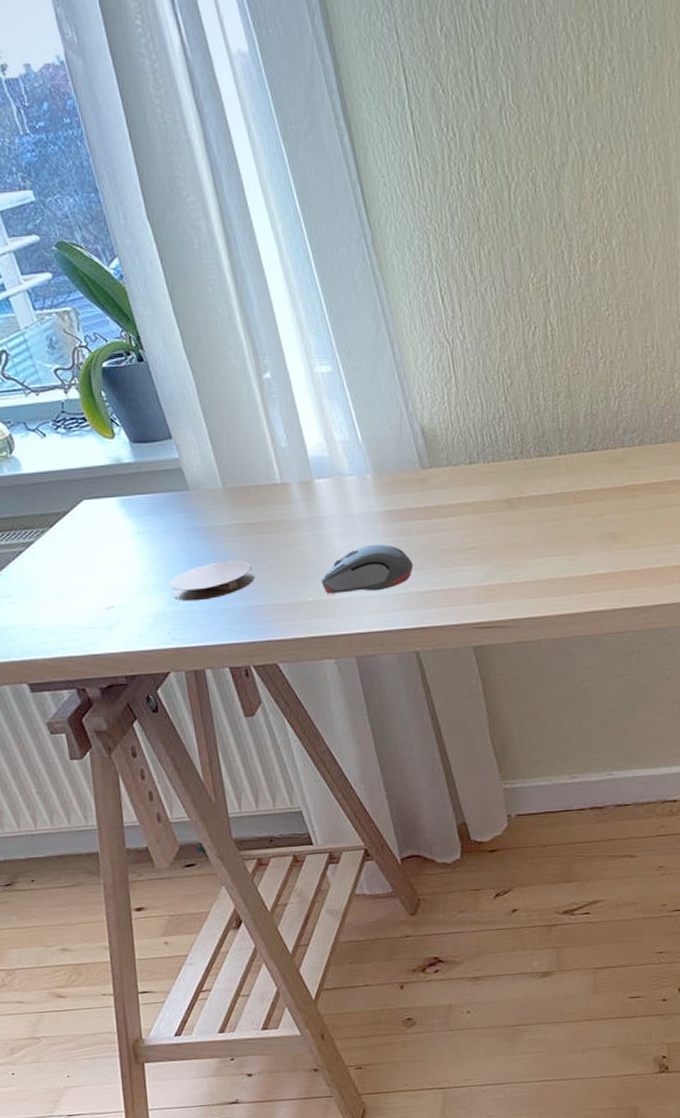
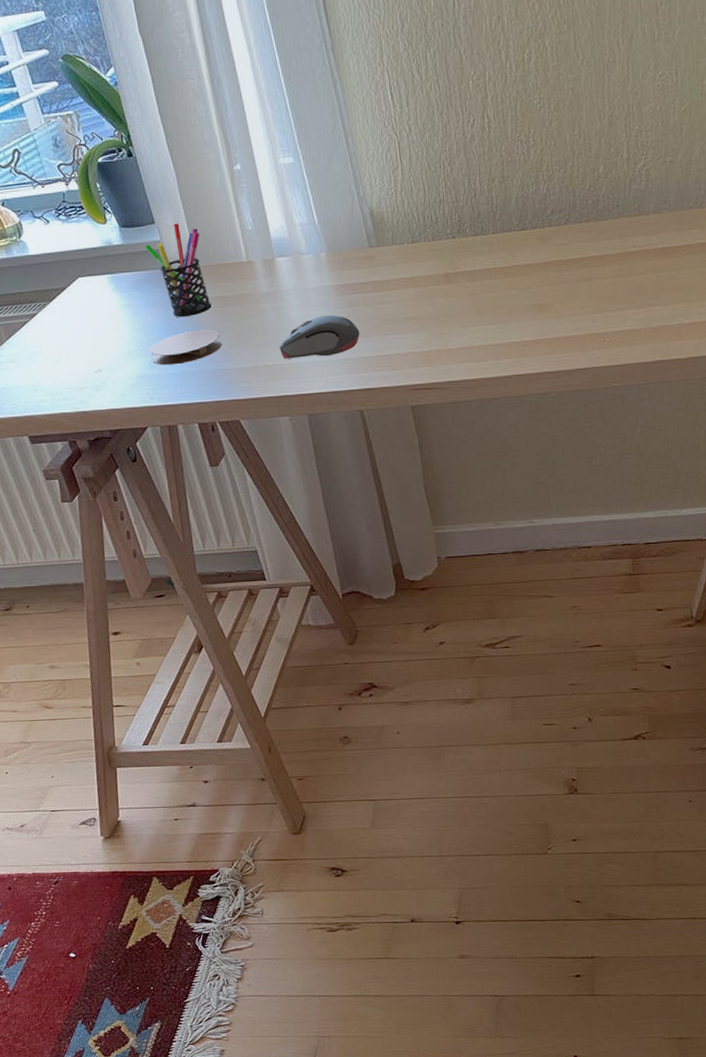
pen holder: none [161,438,241,546] -> present [145,223,212,317]

